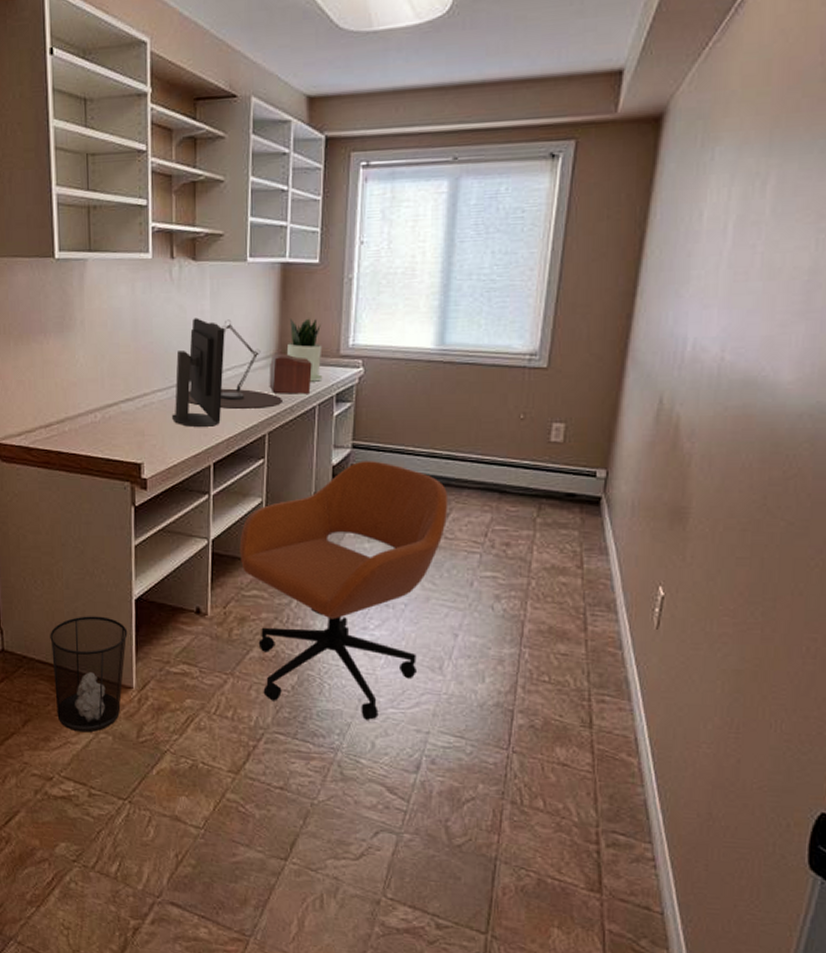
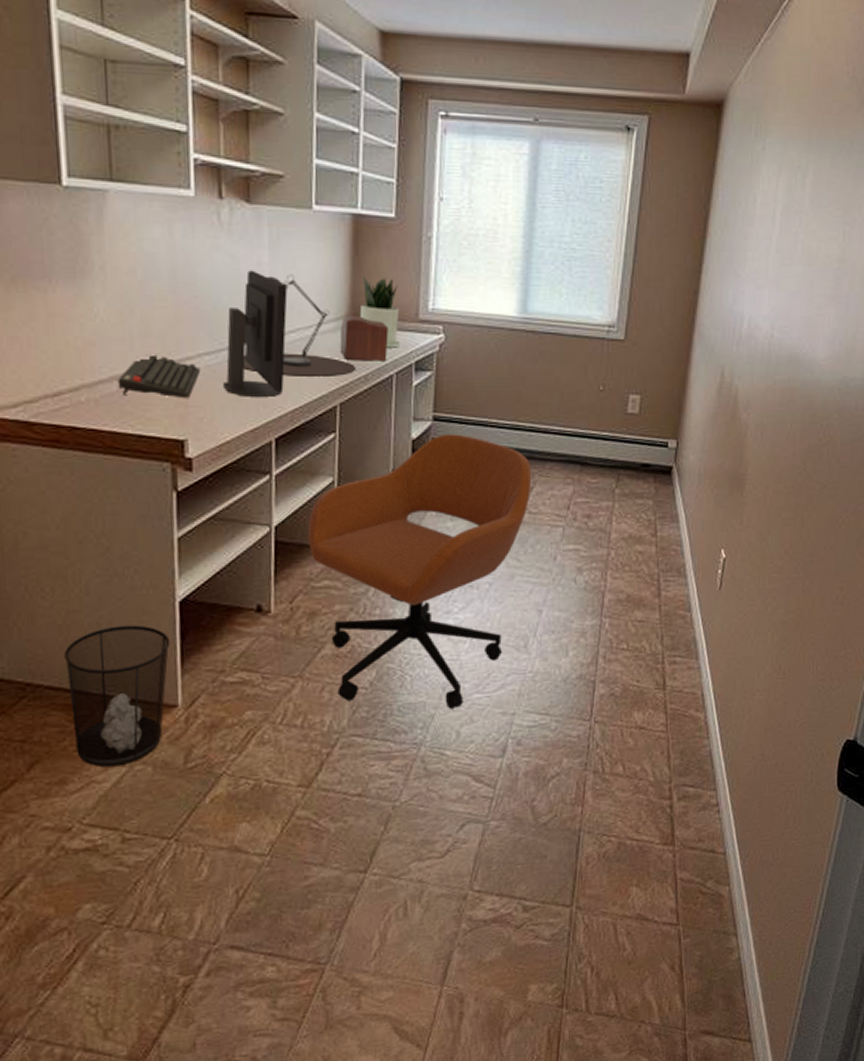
computer keyboard: none [91,392,155,429] -> present [117,354,201,399]

